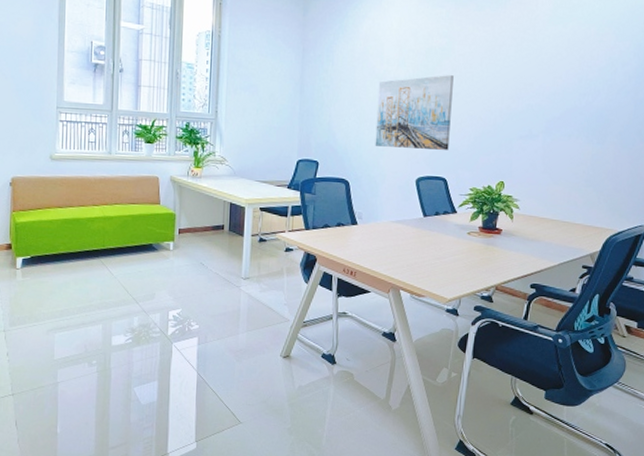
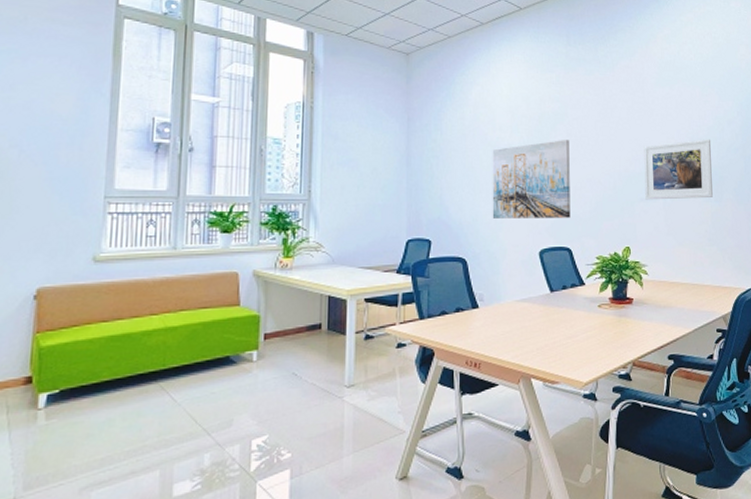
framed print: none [525,80,601,140] -> present [644,139,713,200]

